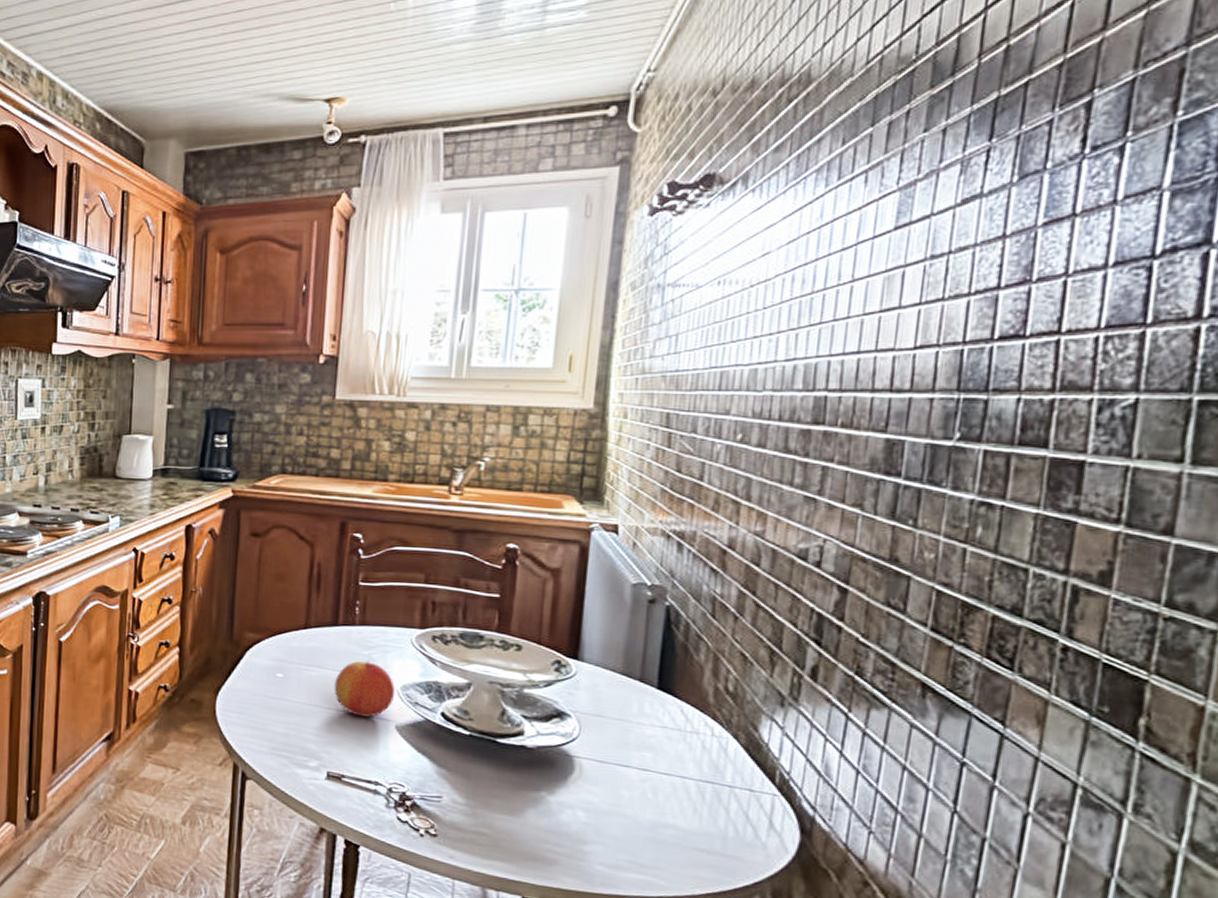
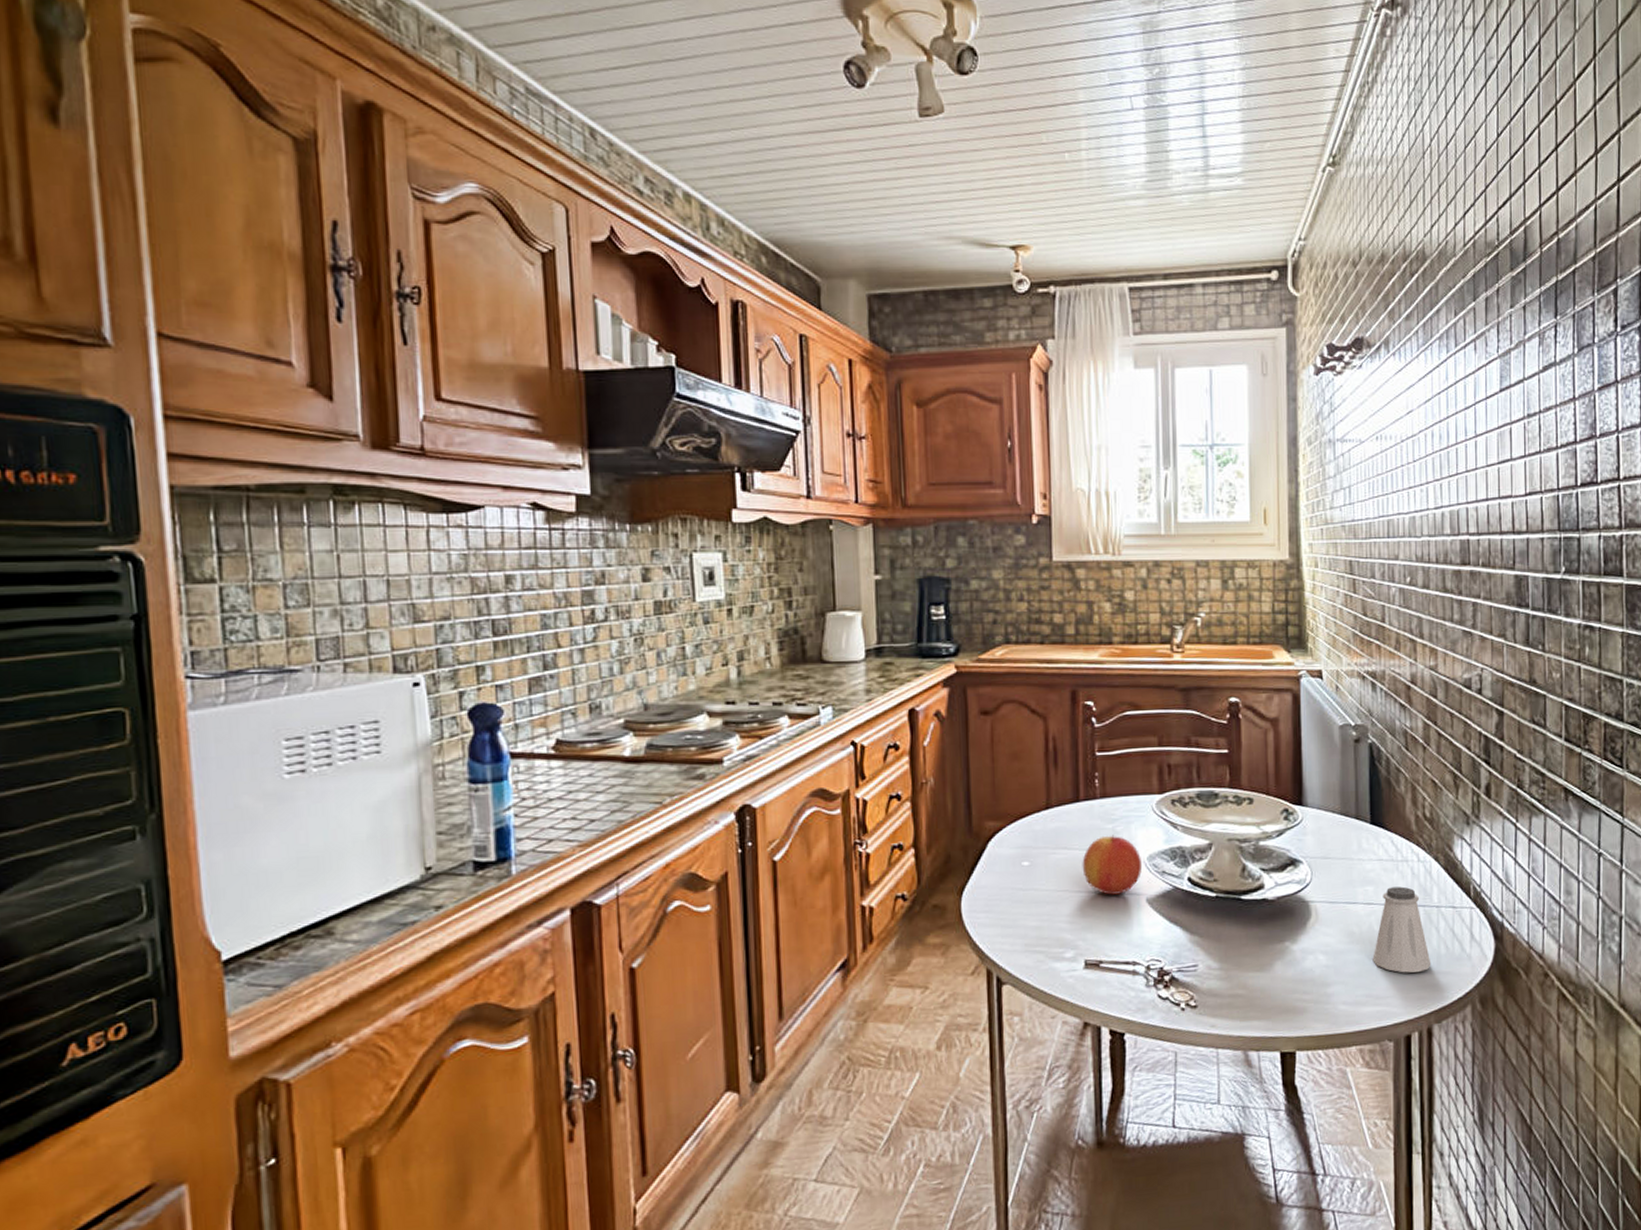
saltshaker: none [641,757,715,850] -> present [1372,886,1432,973]

